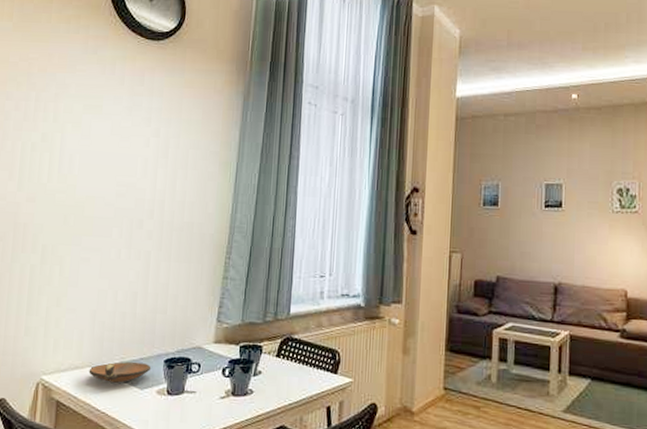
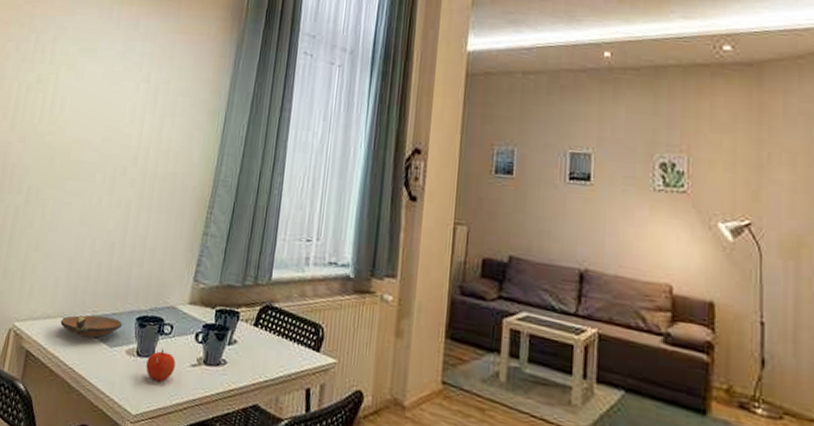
apple: none [177,386,205,415] -> present [146,349,176,382]

